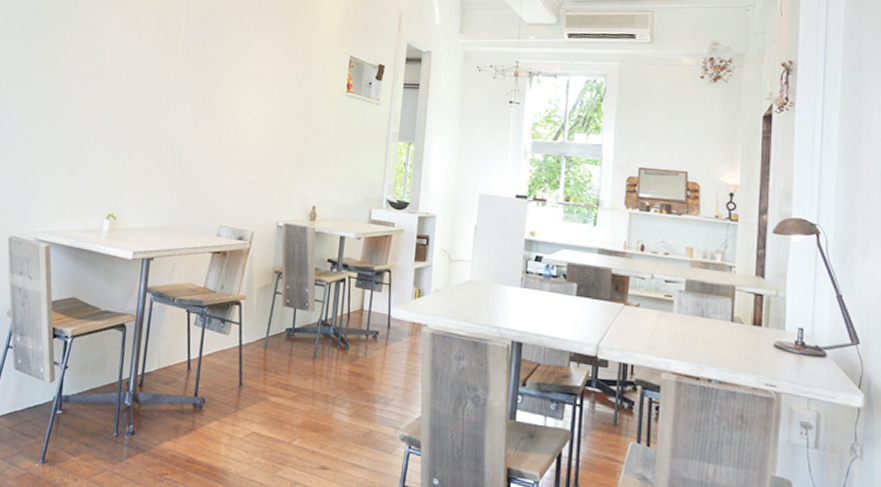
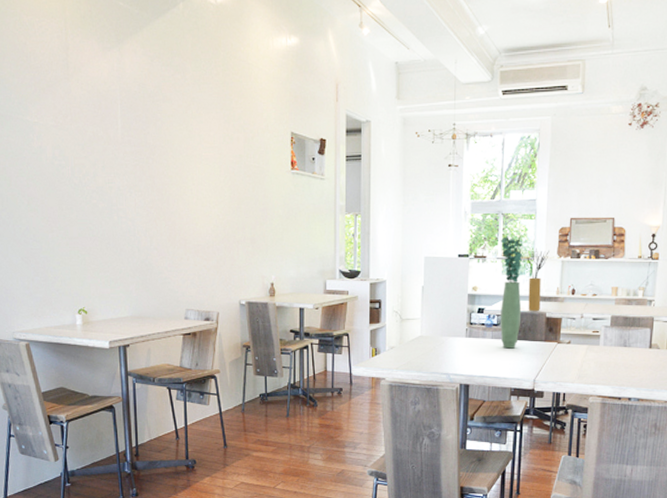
vase: none [560,176,587,306] -> present [500,232,523,349]
vase: none [591,197,616,267] -> present [527,249,549,312]

